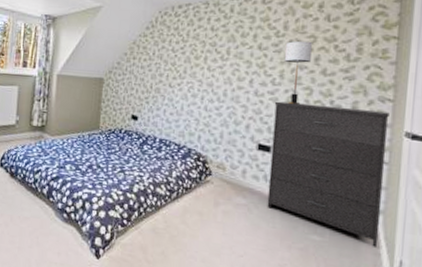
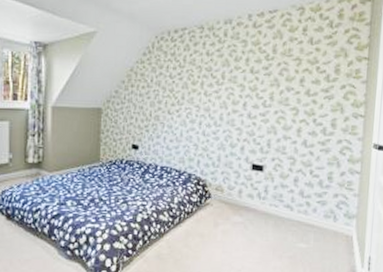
dresser: present [267,101,389,247] -> none [261,122,361,248]
table lamp: present [285,40,312,105] -> none [274,63,298,124]

